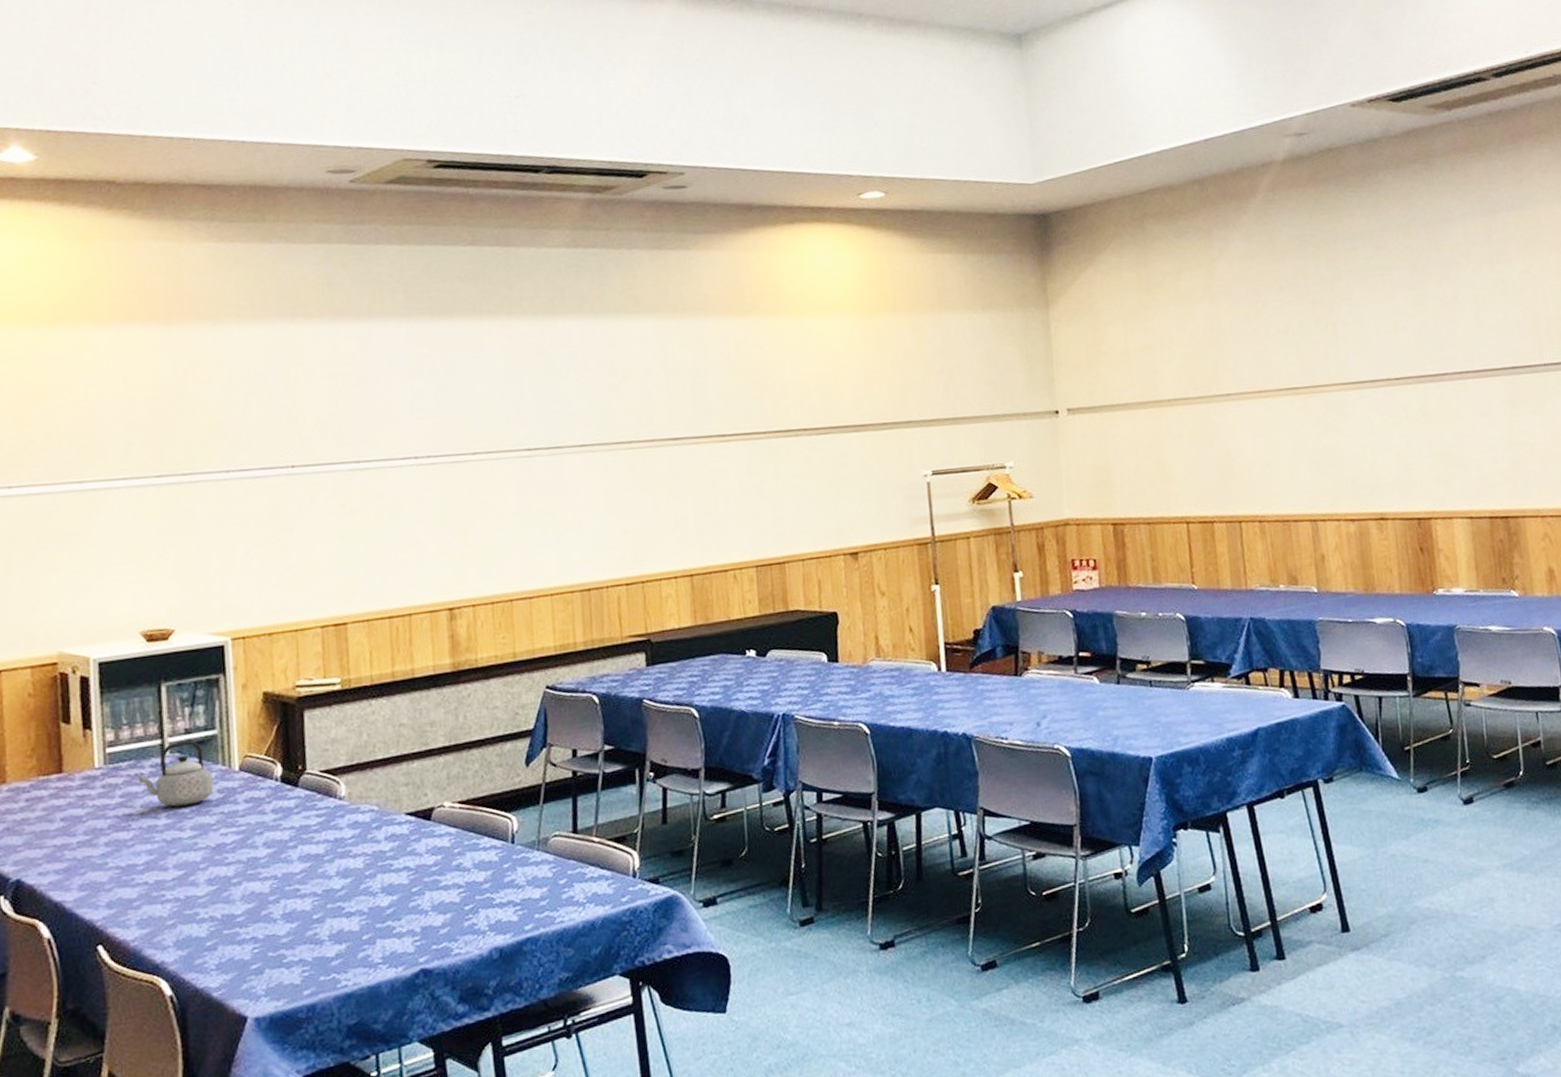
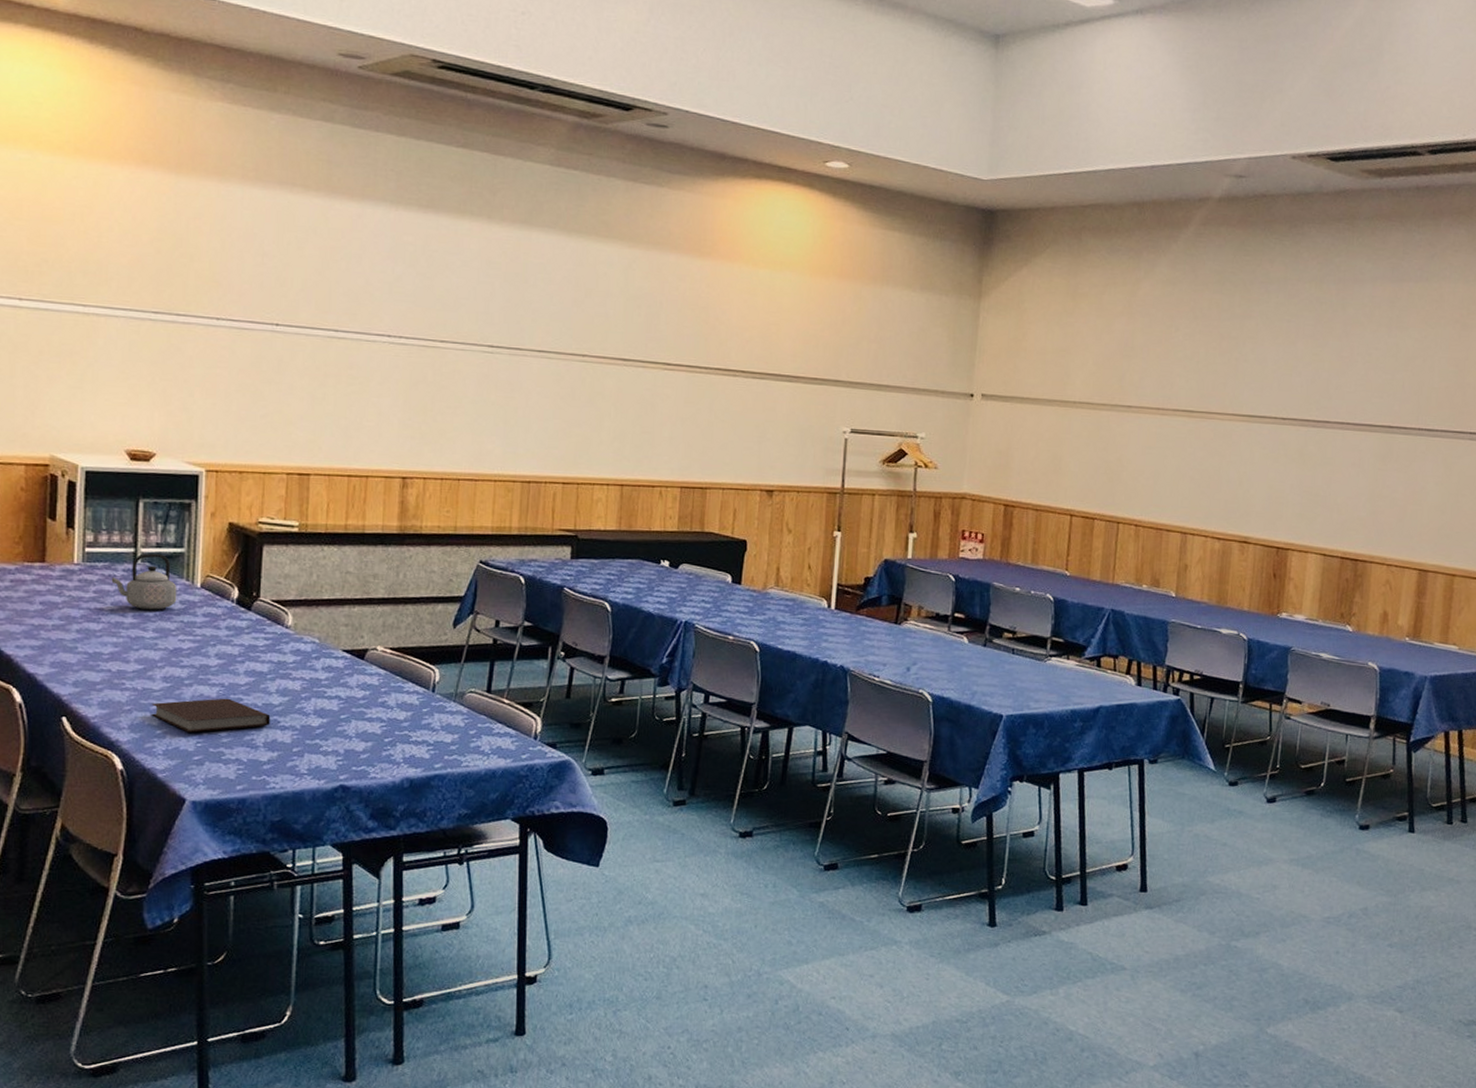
notebook: none [197,891,334,939] -> present [151,698,271,733]

